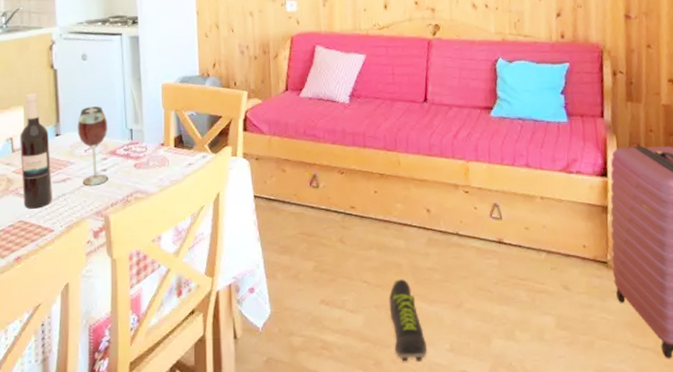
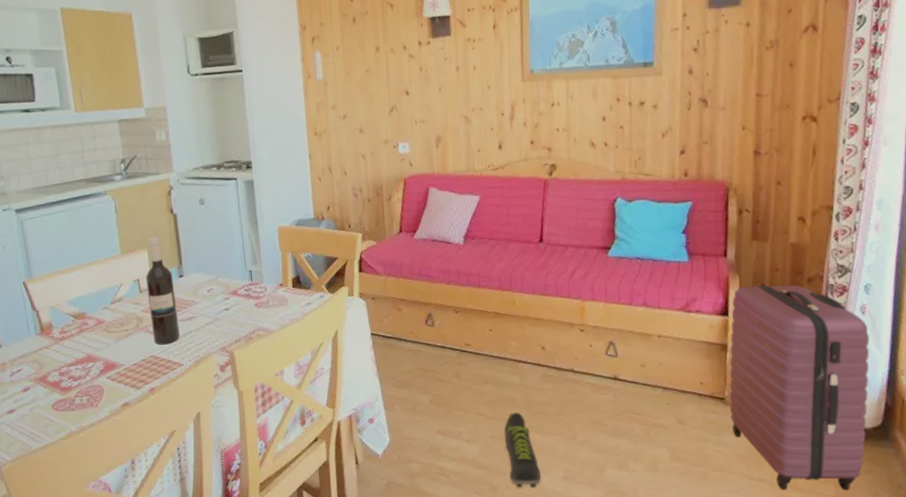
wineglass: present [77,106,108,186] -> none [199,249,231,324]

